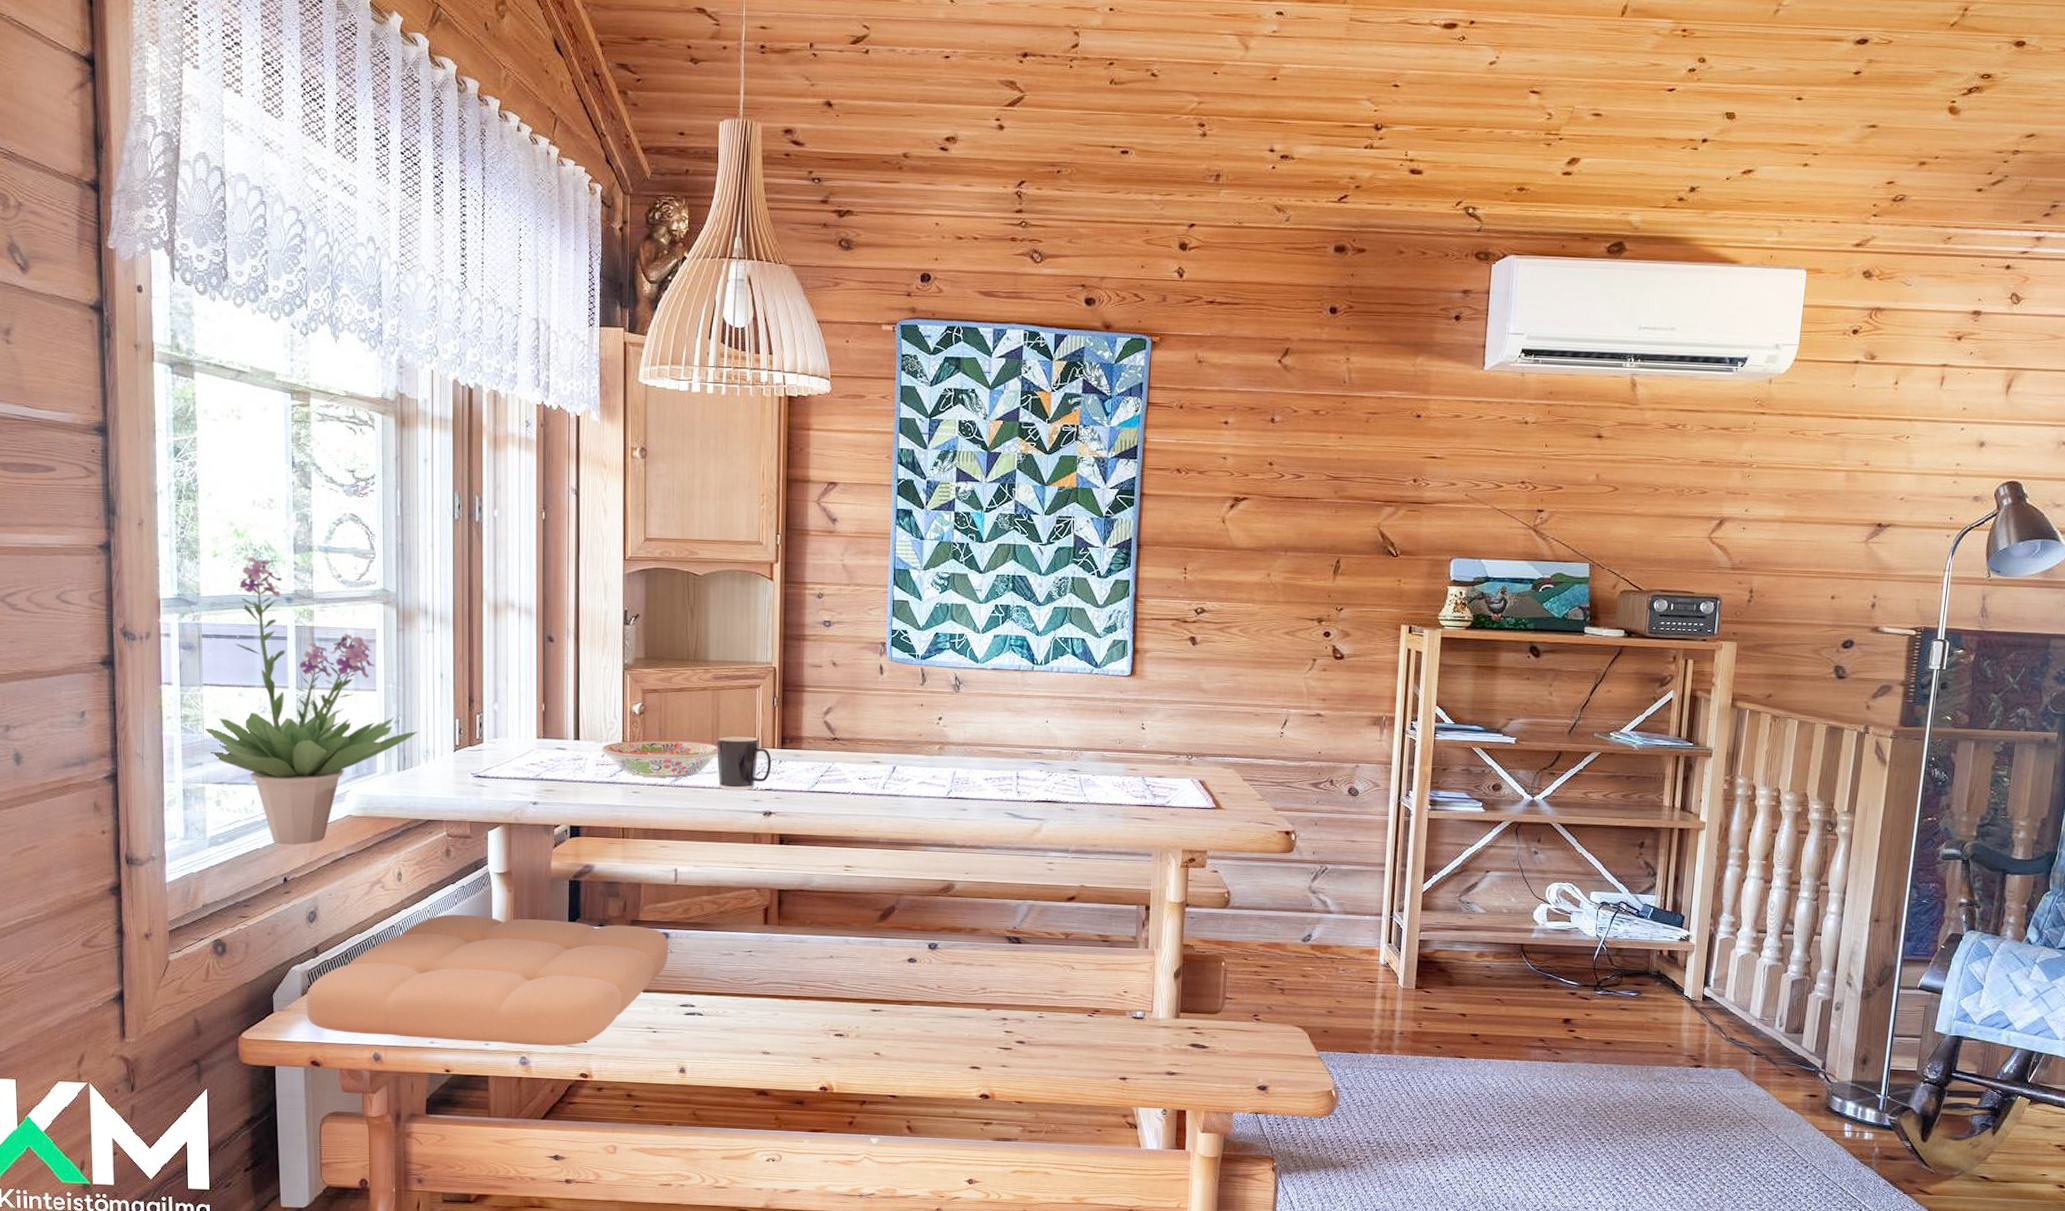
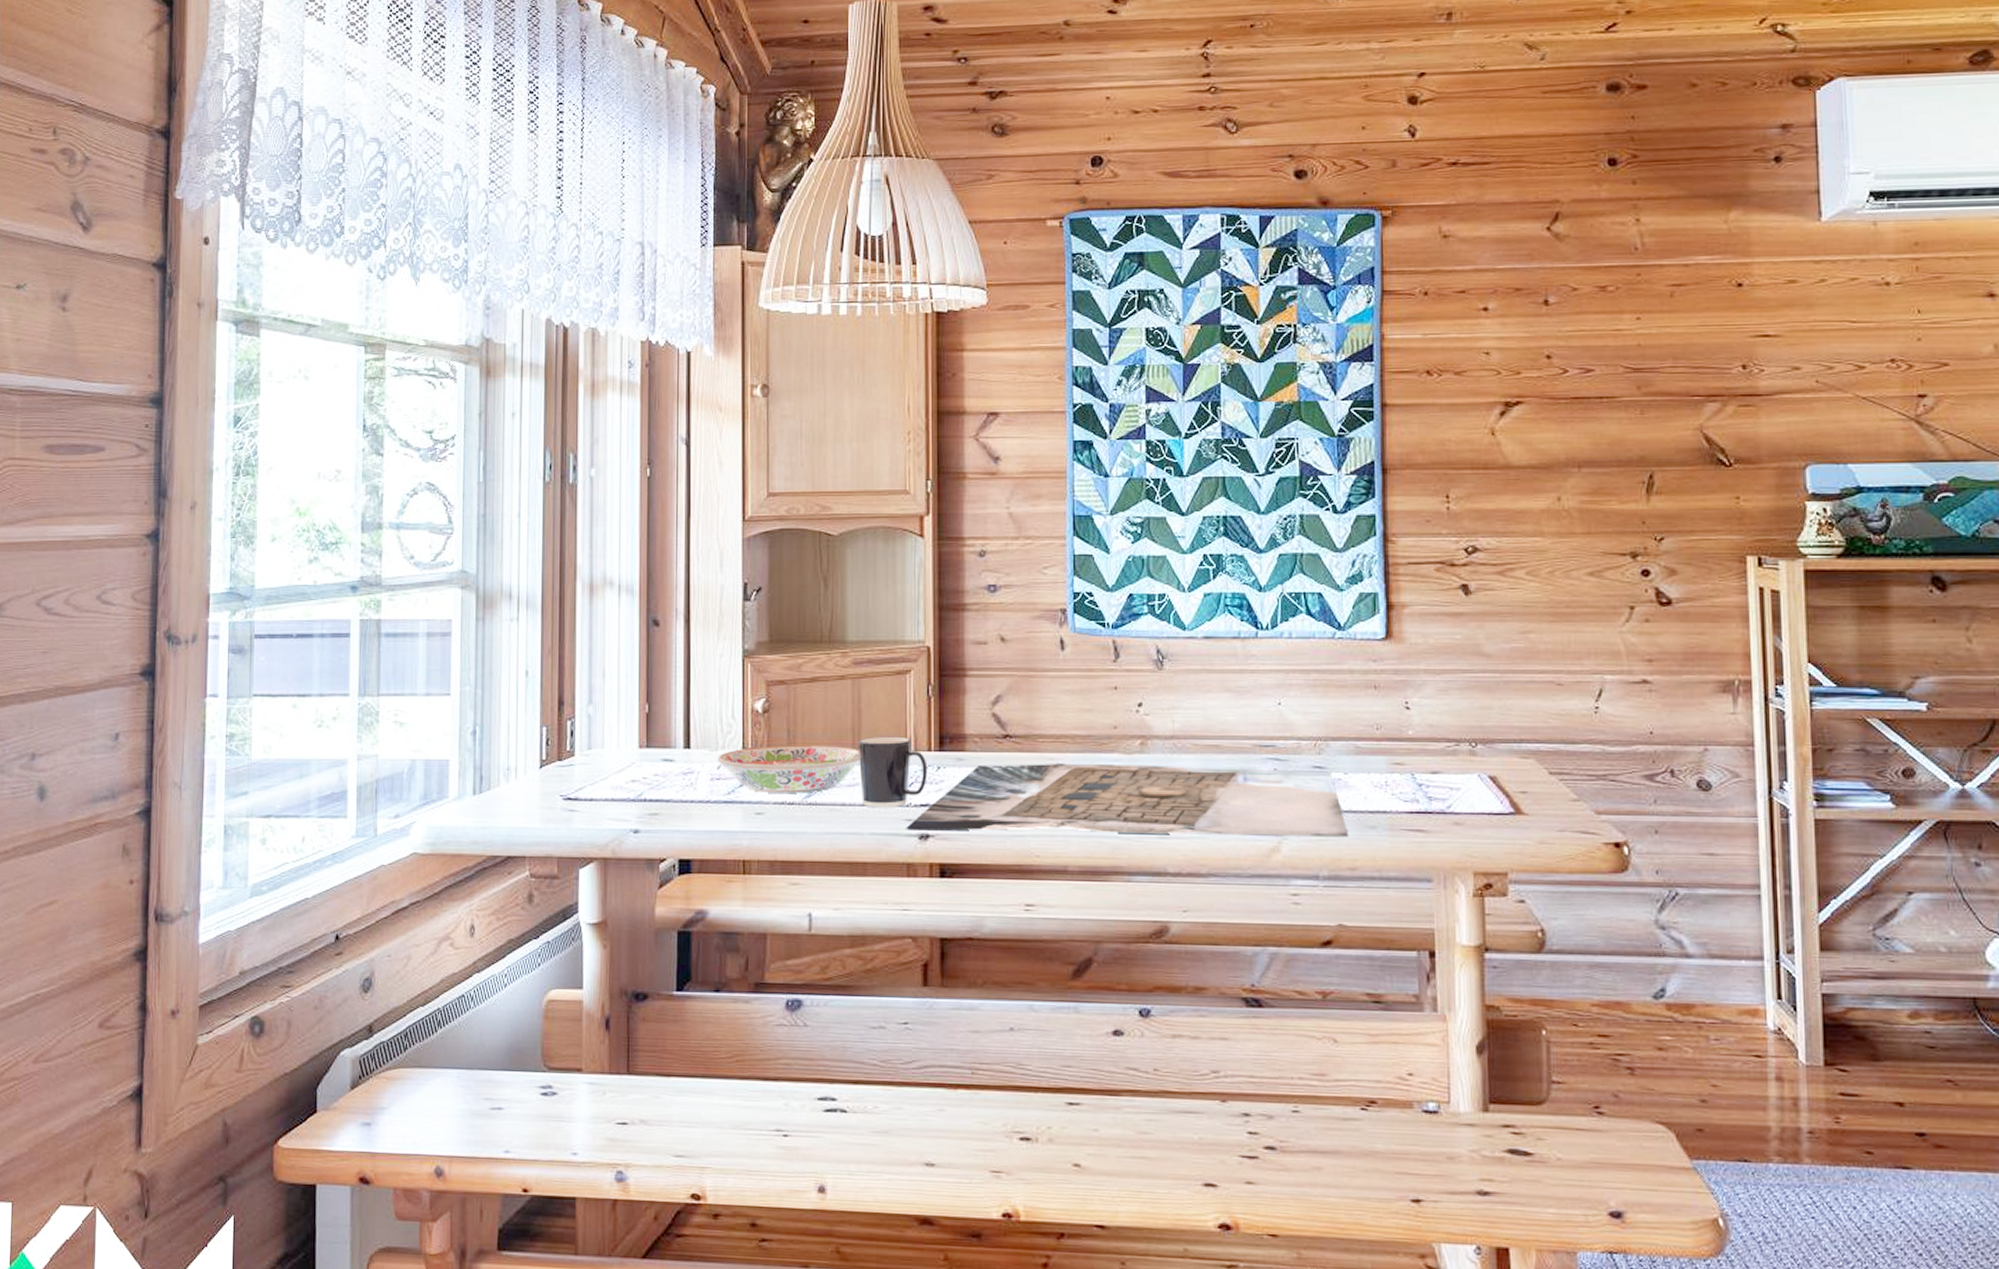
potted plant: present [205,557,418,845] -> none [253,539,498,893]
seat cushion: present [306,914,668,1047] -> none [355,978,802,1157]
newspaper: none [753,760,1093,822] -> present [906,764,1349,837]

